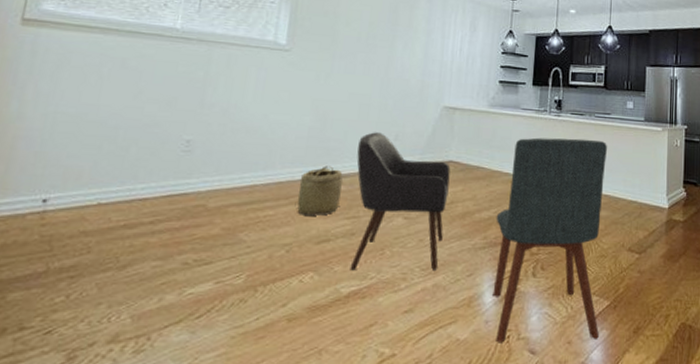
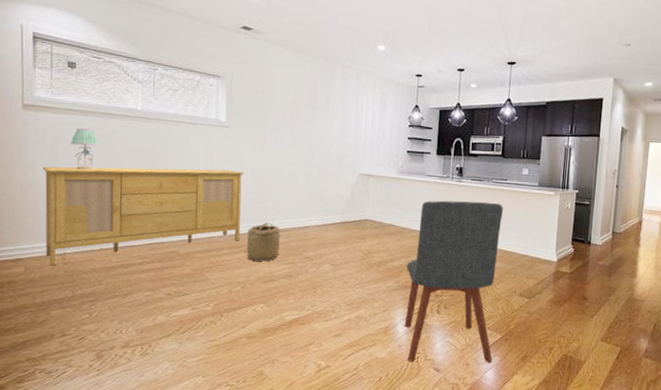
sideboard: none [16,96,304,228] -> present [43,166,245,266]
table lamp: none [78,49,120,101] -> present [70,128,100,170]
chair: present [350,132,451,271] -> none [290,195,367,306]

